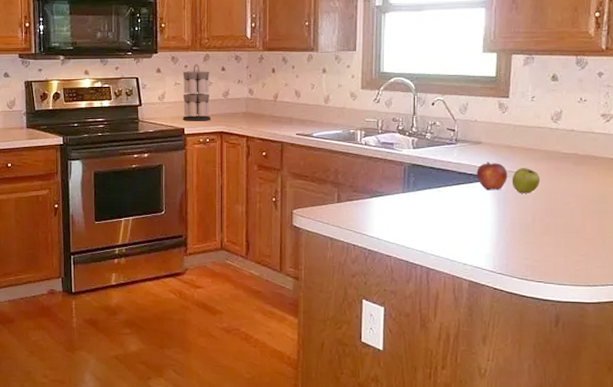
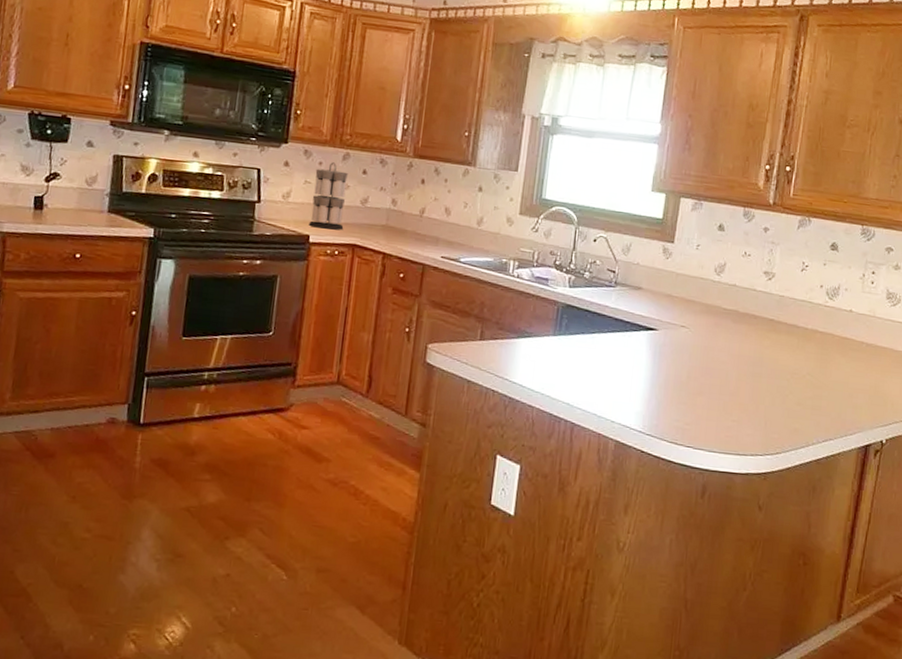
fruit: present [476,162,508,191] -> none [633,310,666,343]
fruit: present [511,168,540,193] -> none [669,320,698,349]

